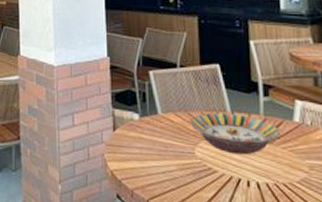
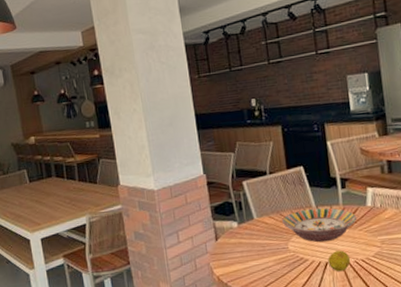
fruit: none [241,167,270,194] -> present [328,250,351,272]

